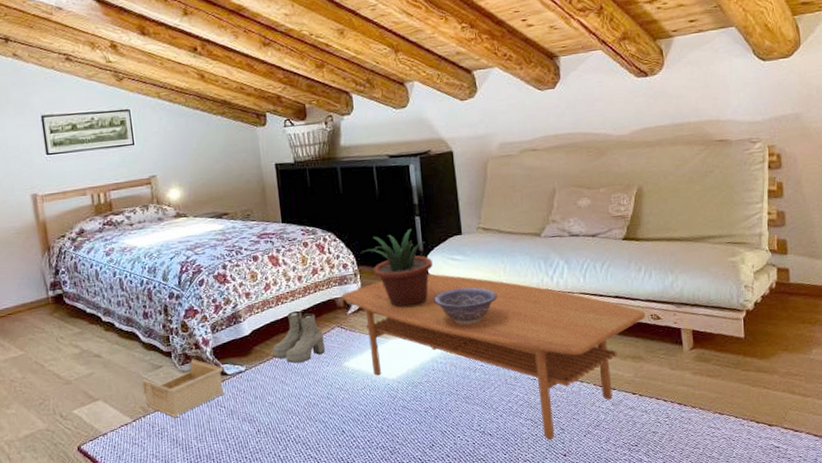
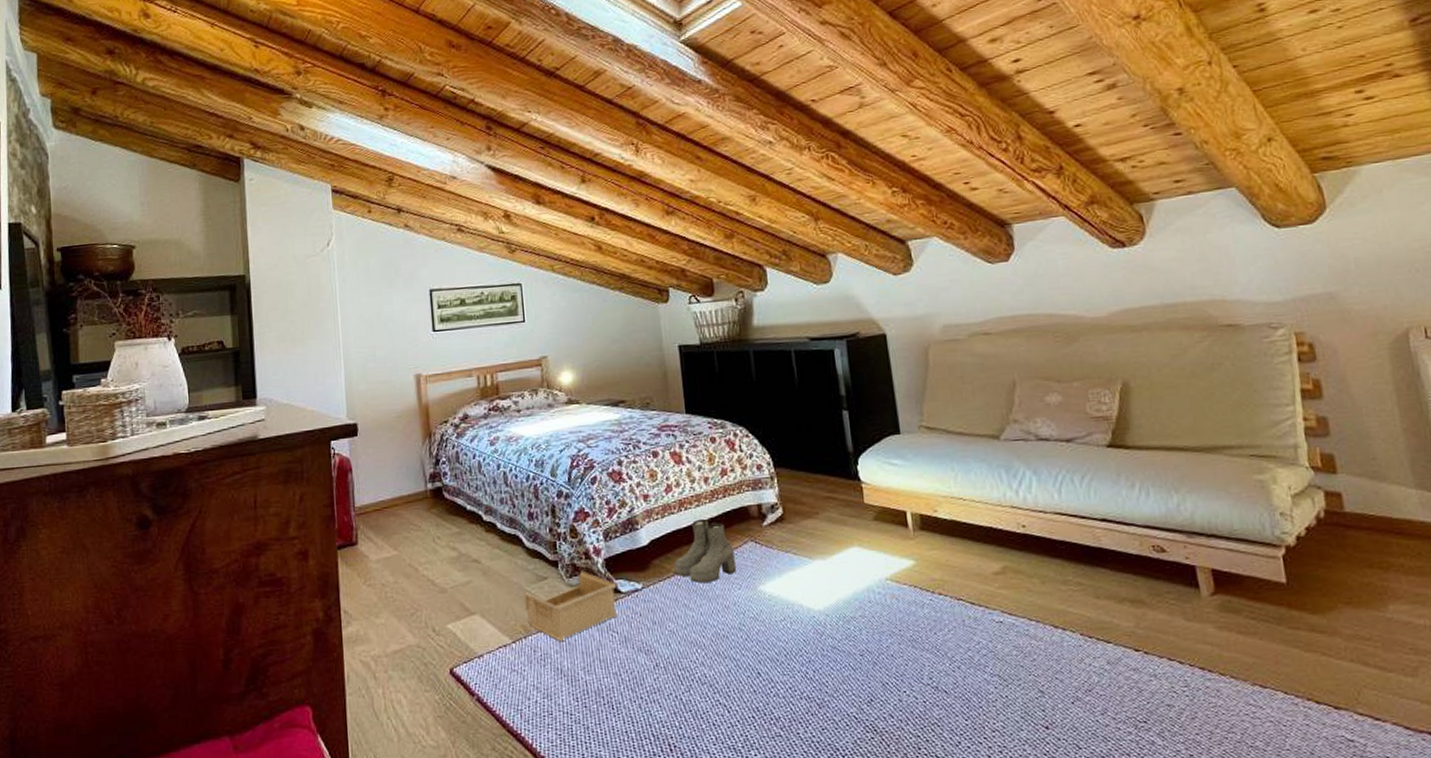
coffee table: present [341,273,646,441] -> none [755,480,1146,706]
potted plant: present [360,228,433,308] -> none [777,424,865,522]
decorative bowl: present [433,287,497,325] -> none [867,499,948,547]

